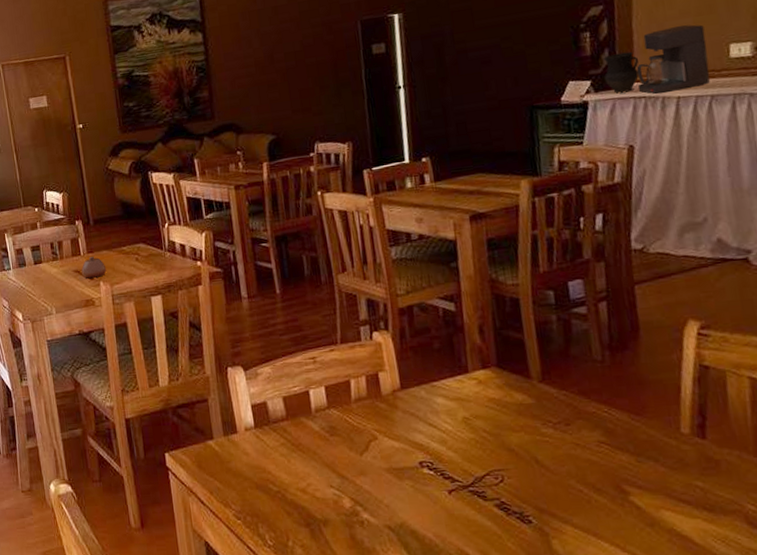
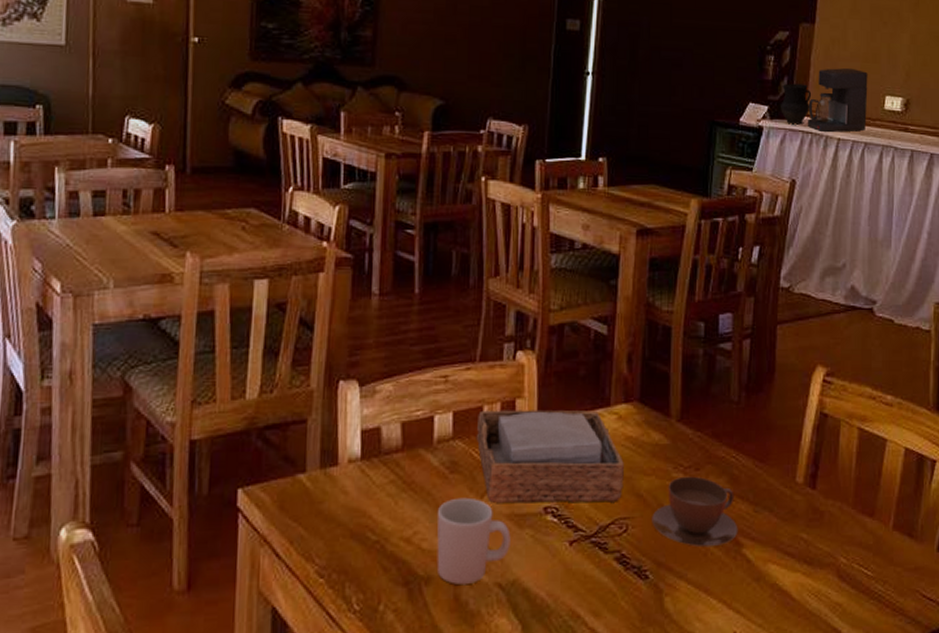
sugar bowl: present [81,256,107,279] -> none [162,215,199,245]
mug: none [325,455,394,527] -> present [436,497,511,586]
napkin holder: none [346,377,494,460] -> present [476,409,624,504]
teacup: none [526,431,622,496] -> present [652,476,738,548]

